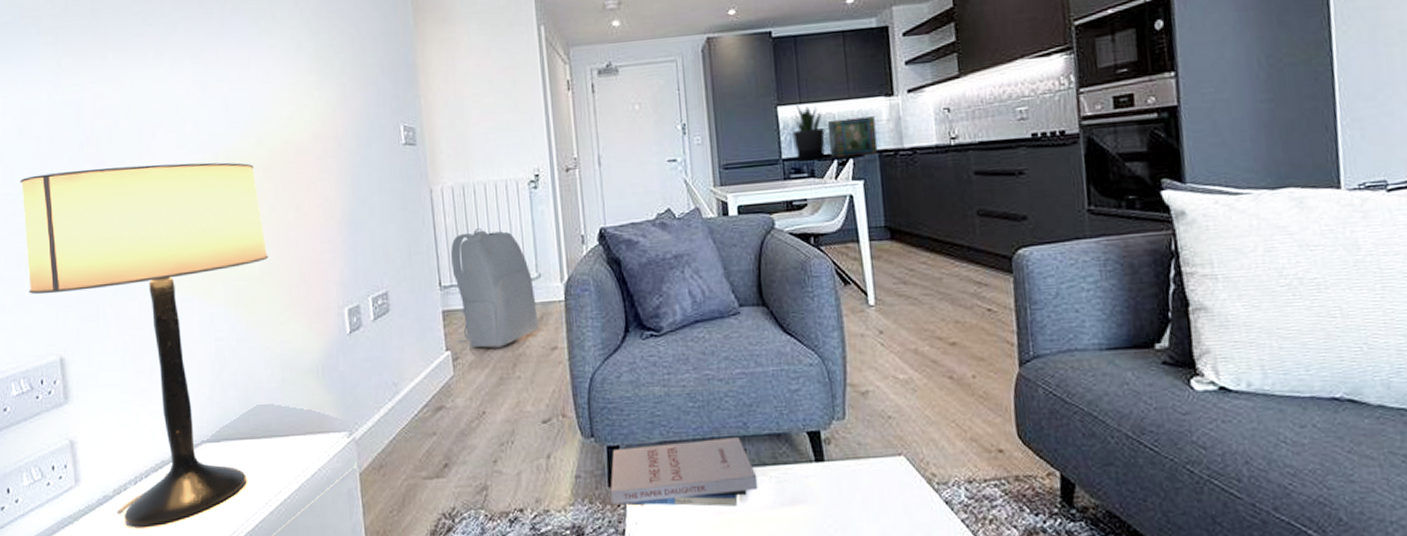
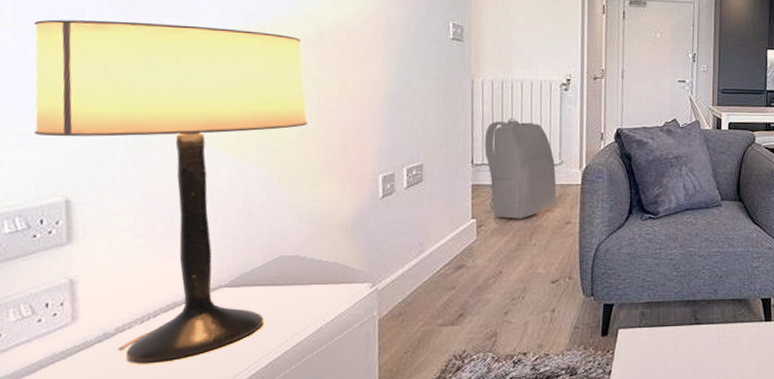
books: present [610,437,758,507] -> none [602,301,720,354]

